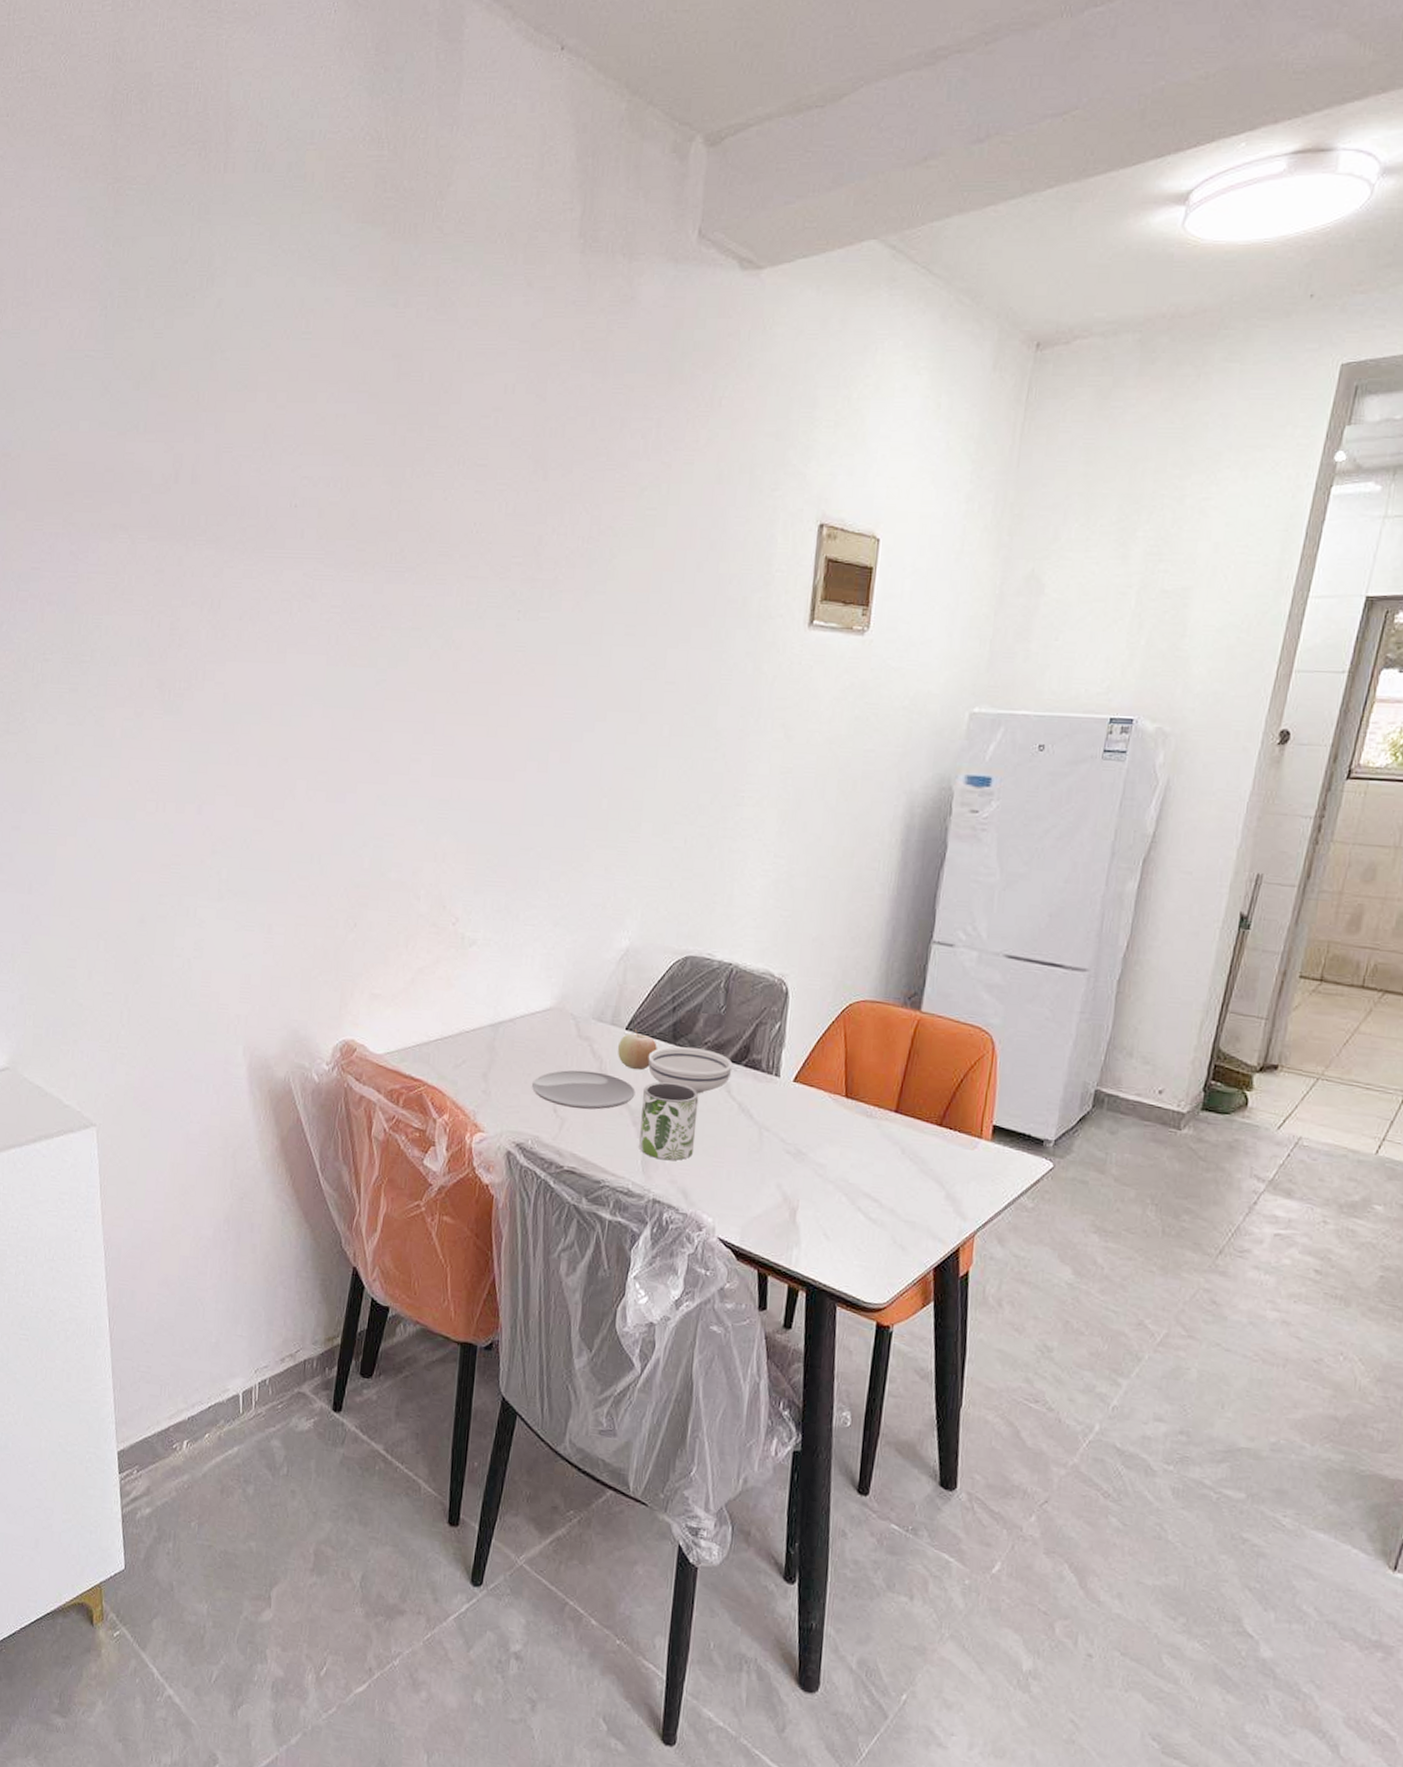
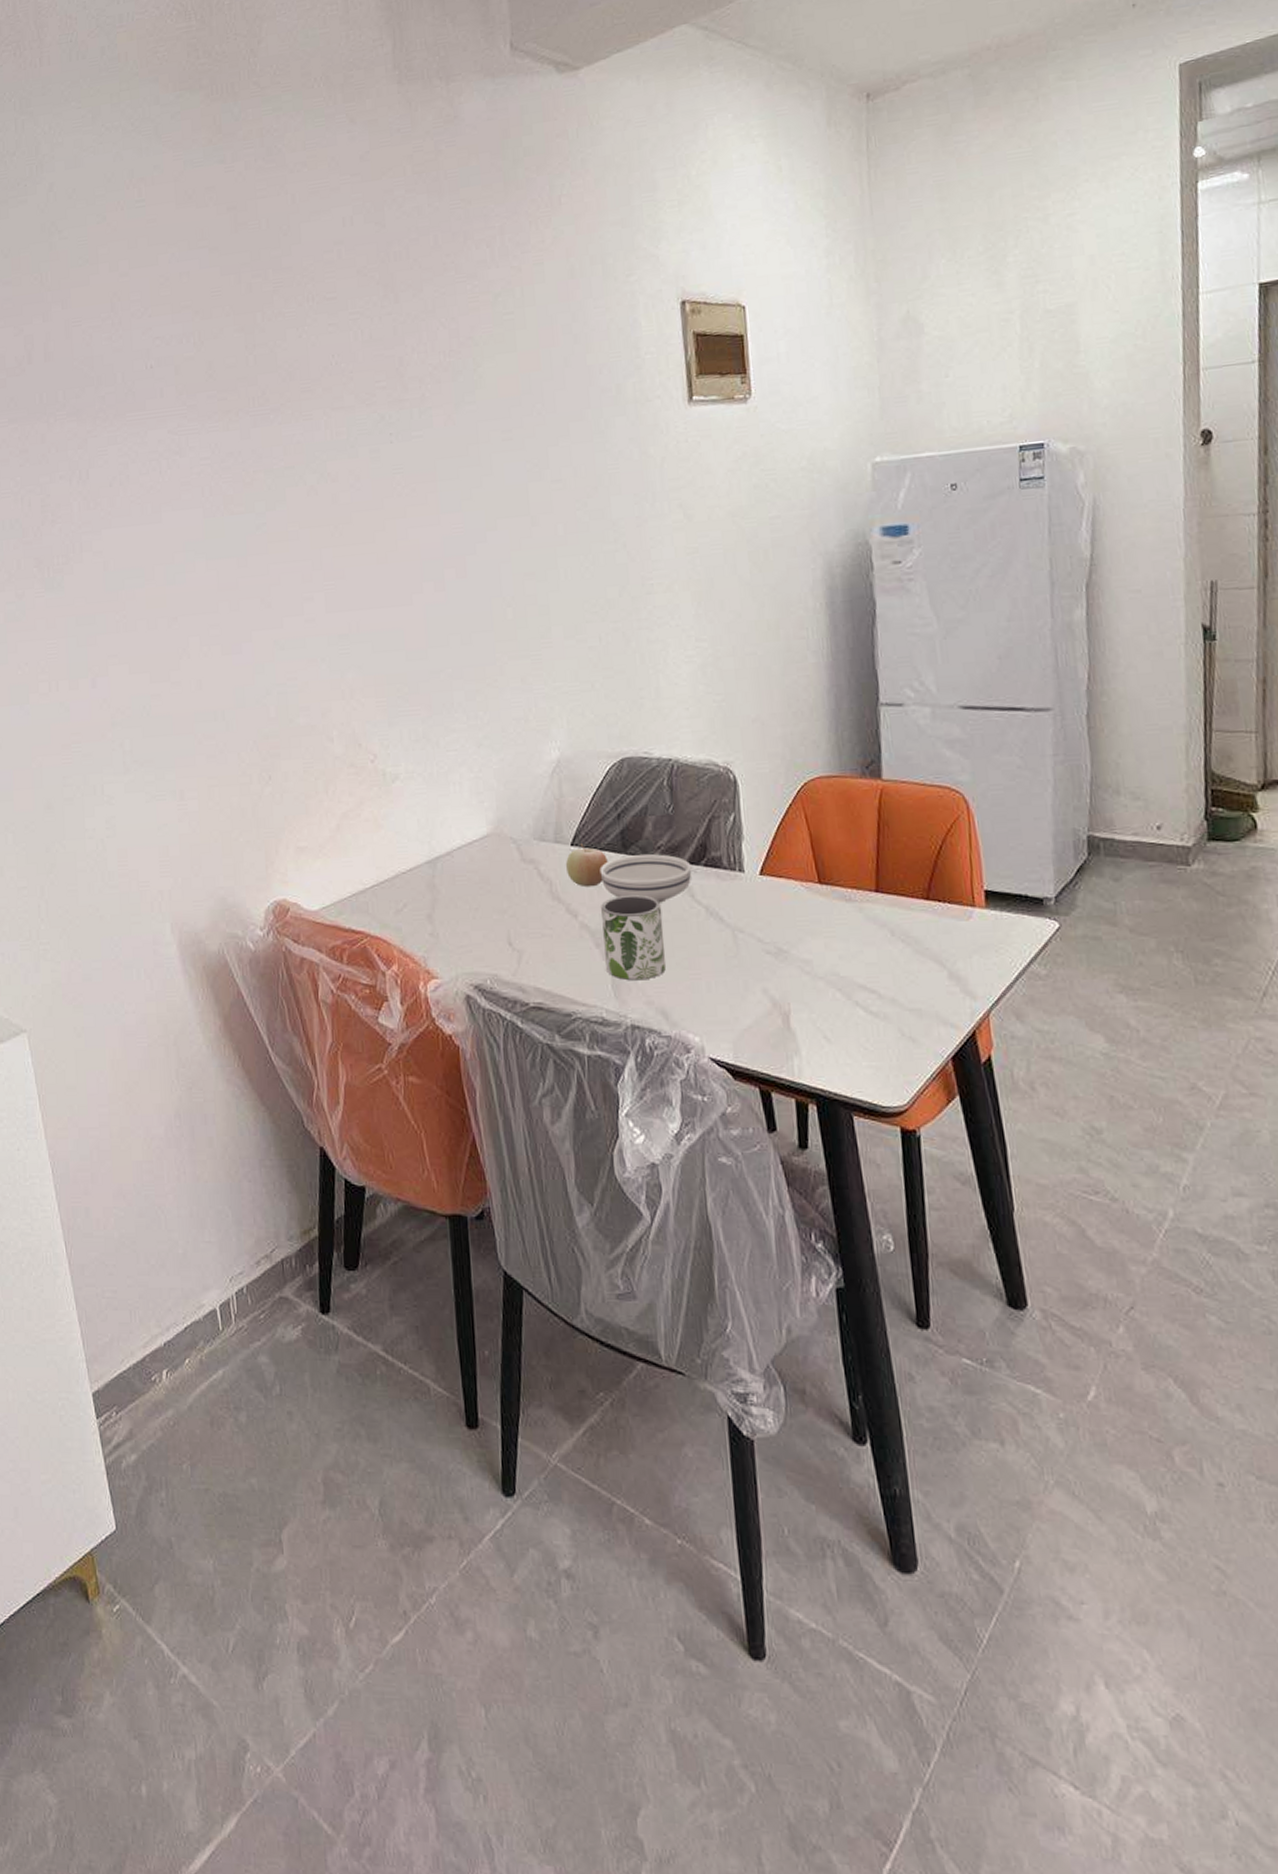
plate: present [532,1070,635,1110] -> none [481,895,593,938]

